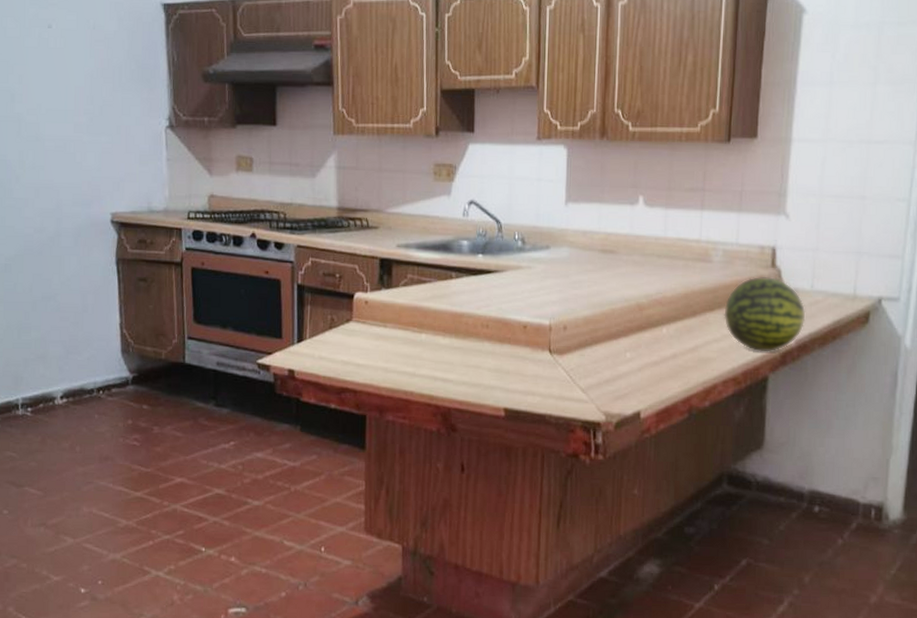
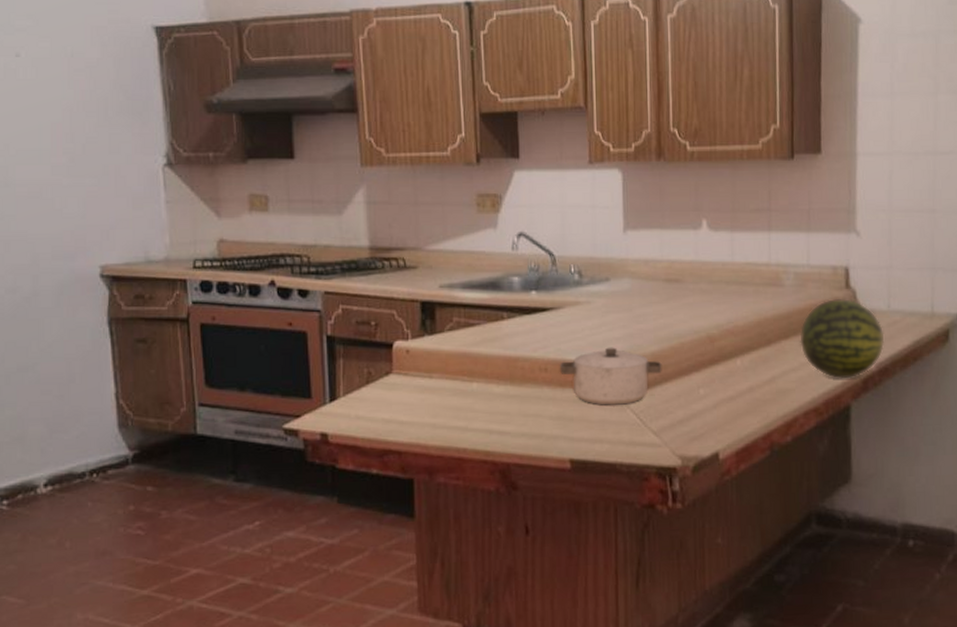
cooking pot: none [499,309,593,362] -> present [559,347,662,405]

